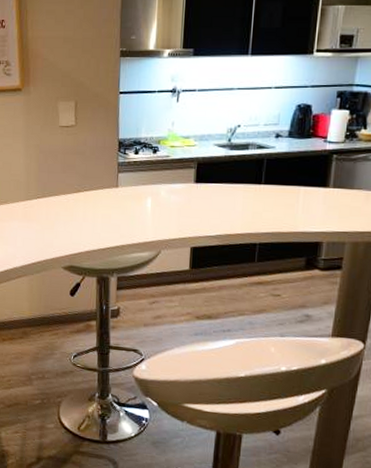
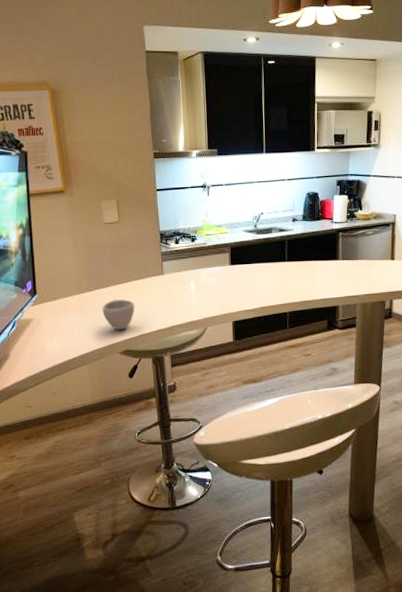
cup: none [49,210,84,244] -> present [102,299,135,330]

